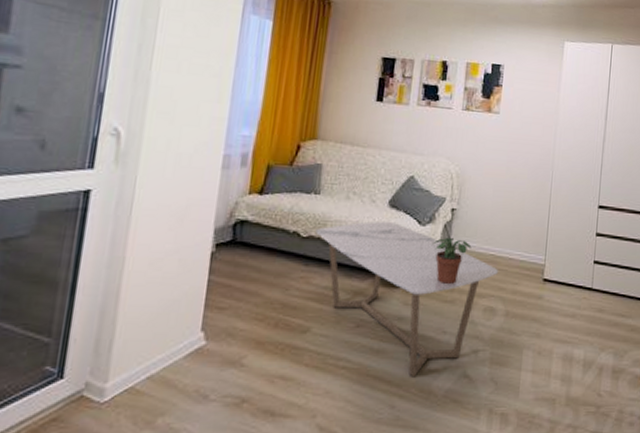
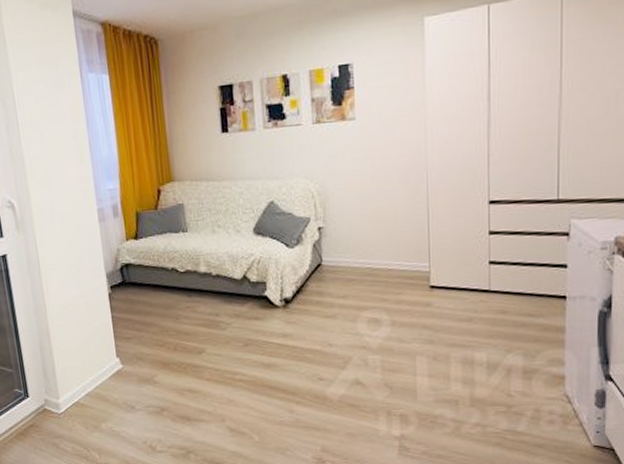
coffee table: present [316,221,498,377] -> none [191,248,378,386]
potted plant: present [431,237,472,285] -> none [302,255,345,302]

